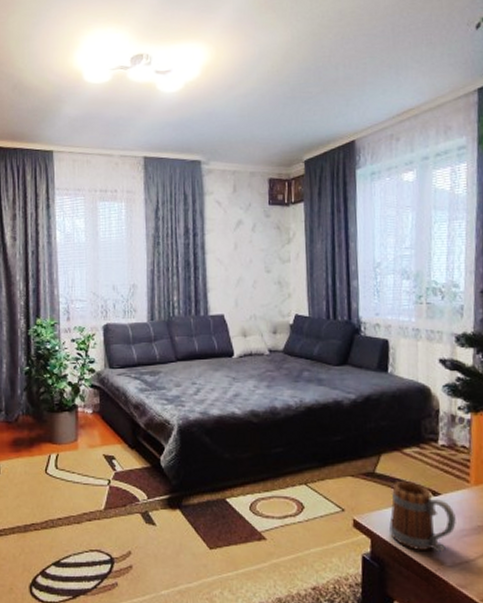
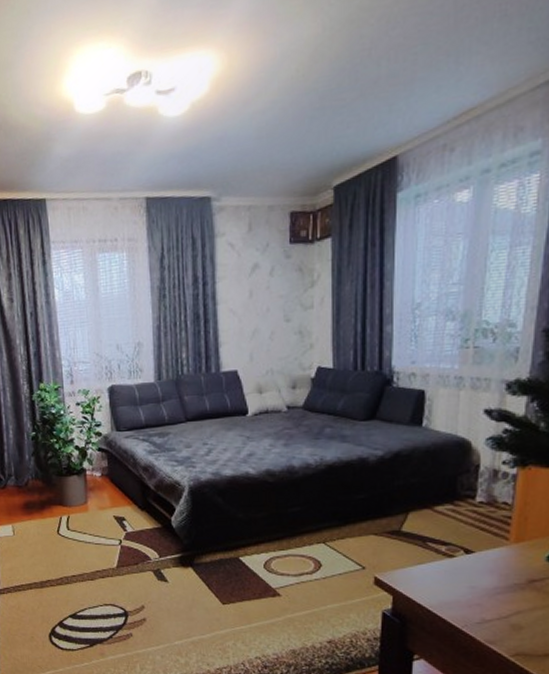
mug: present [388,480,456,552] -> none [412,538,489,609]

